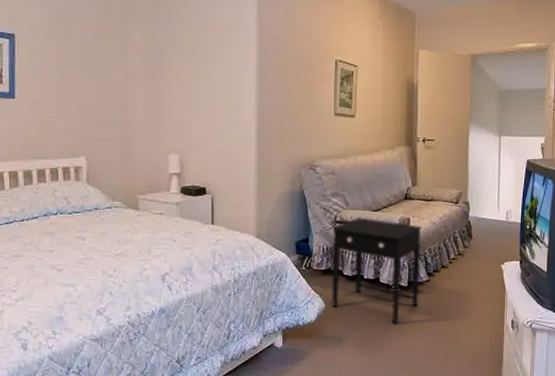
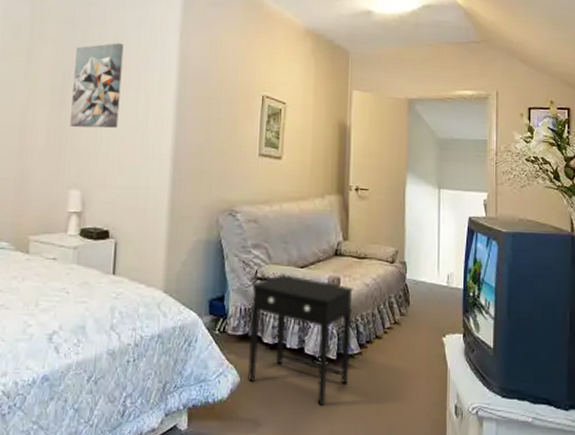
wall art: none [164,20,207,100] -> present [70,43,124,129]

